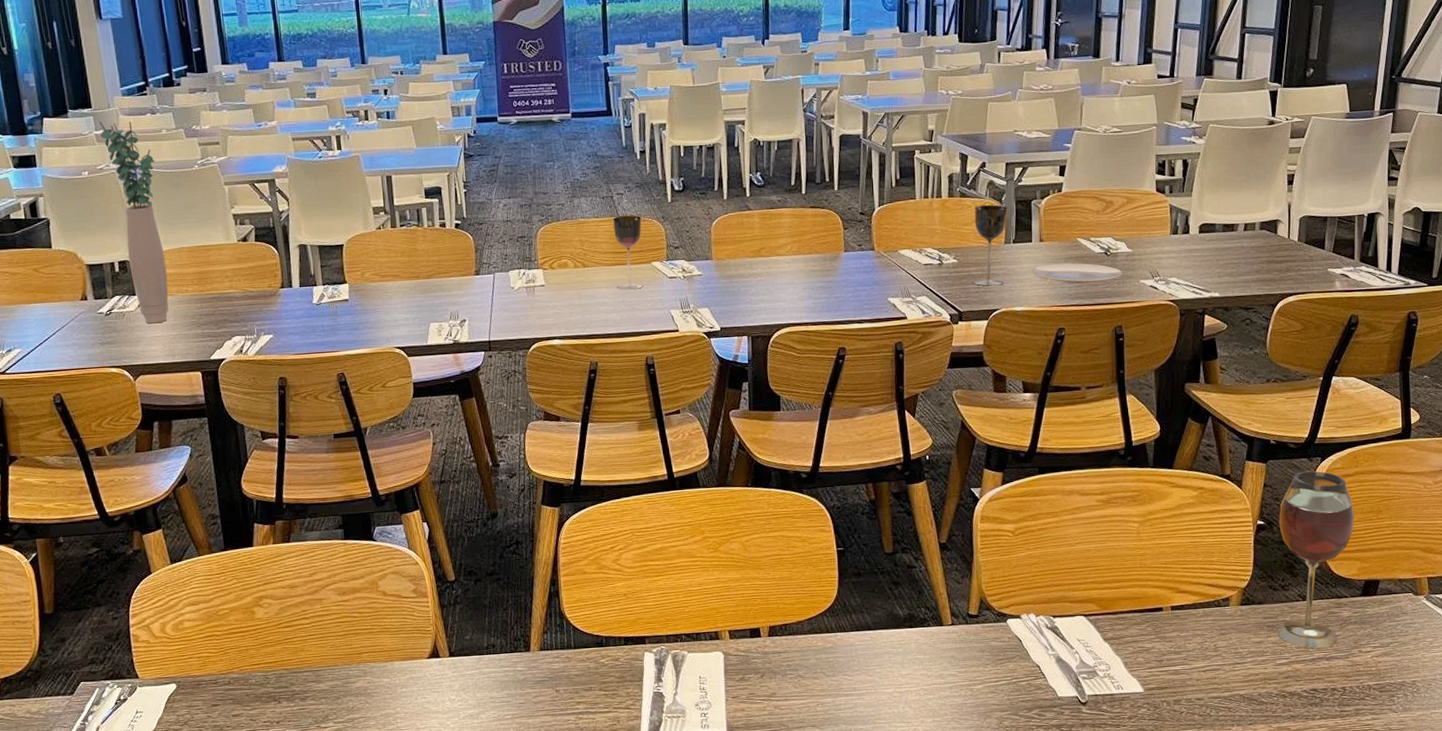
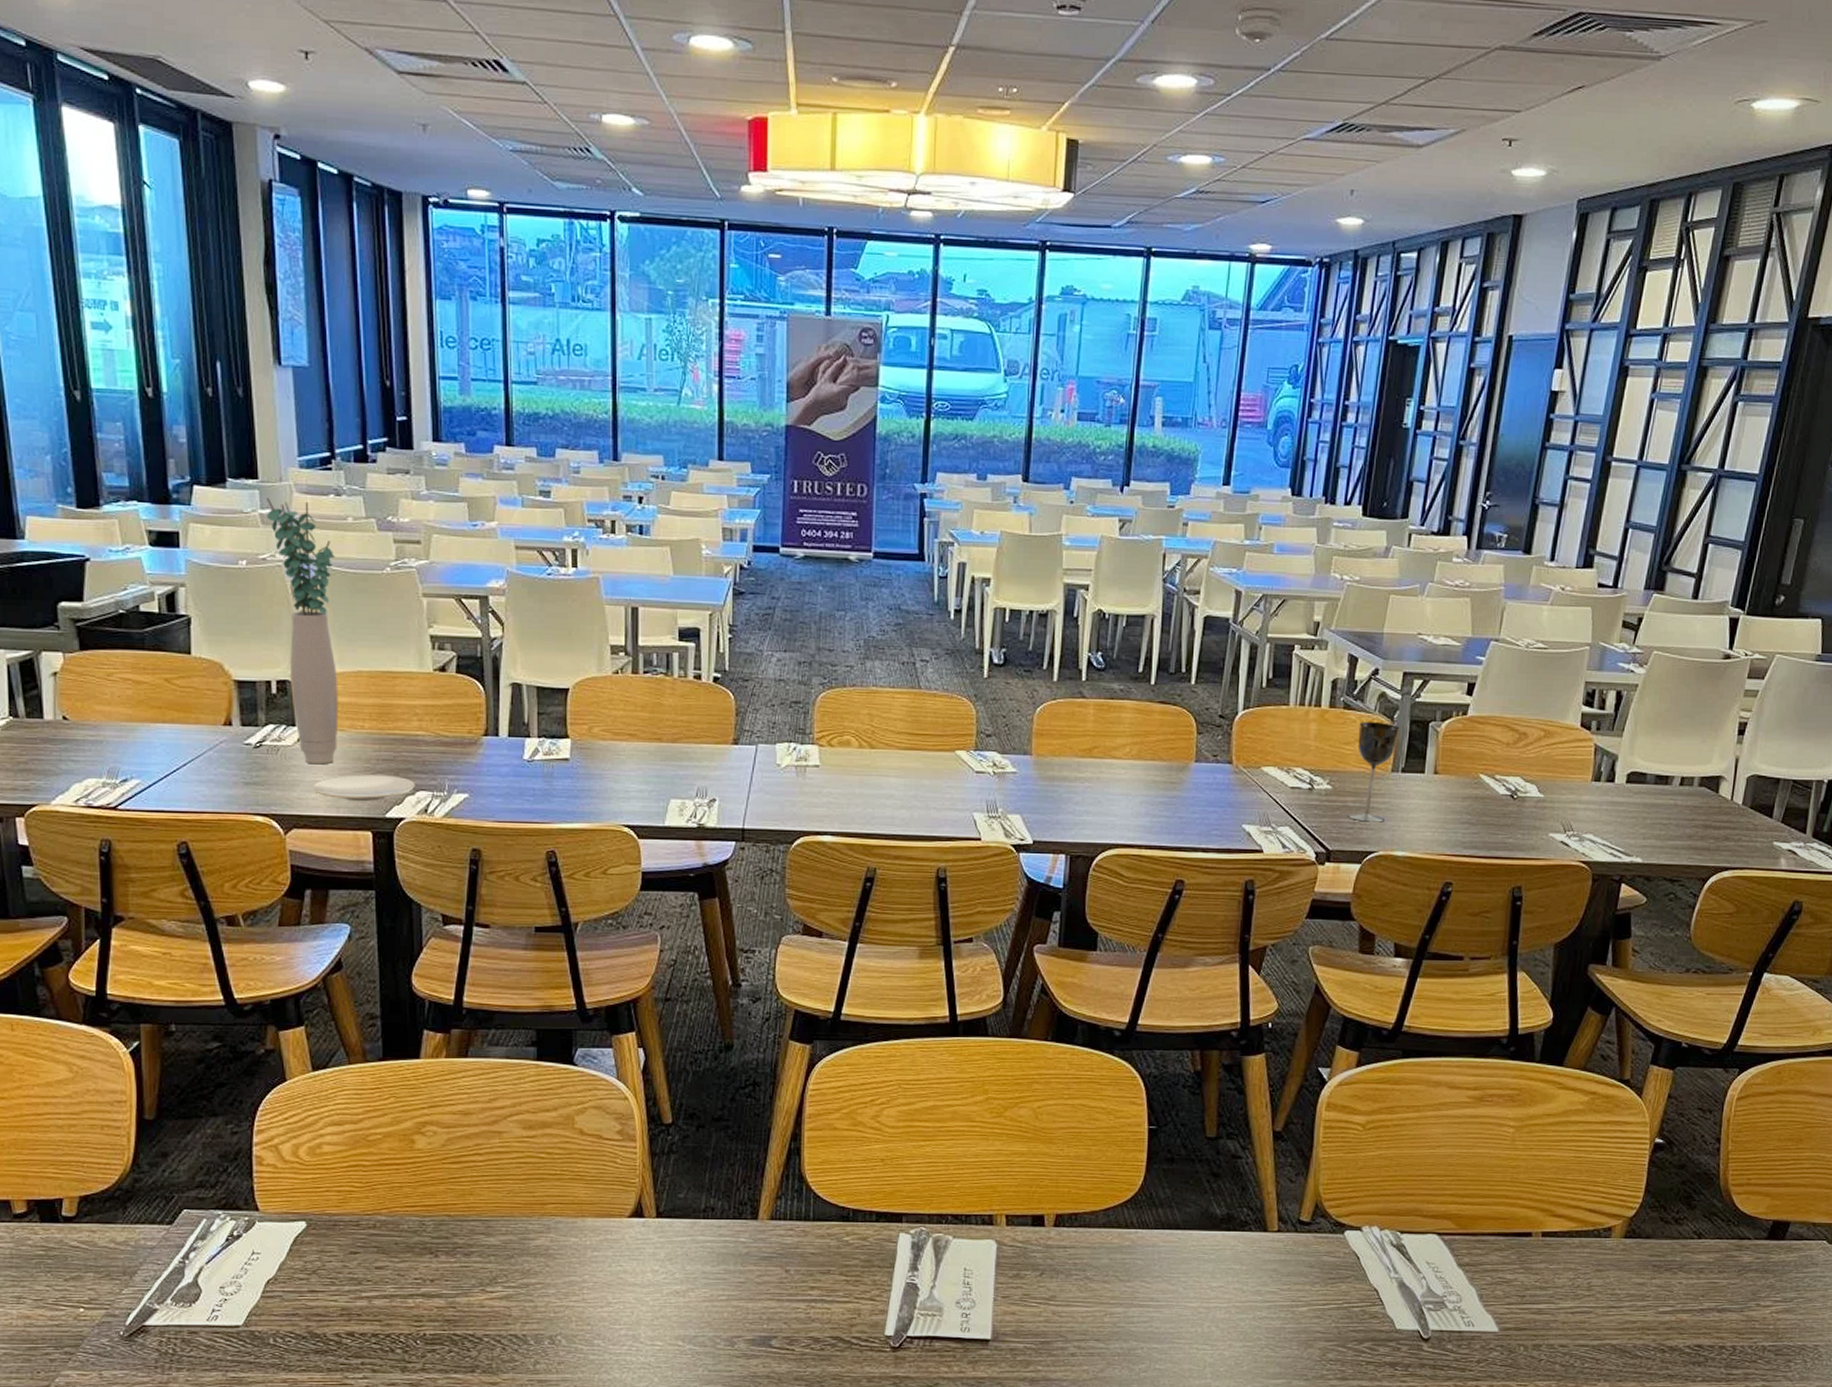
plate: none [152,326,232,349] -> present [312,774,415,802]
wineglass: present [613,215,644,290] -> none [909,688,948,782]
plate: present [1030,262,1123,284] -> none [1419,802,1530,831]
wineglass: present [1277,471,1355,649] -> none [1663,1084,1771,1297]

